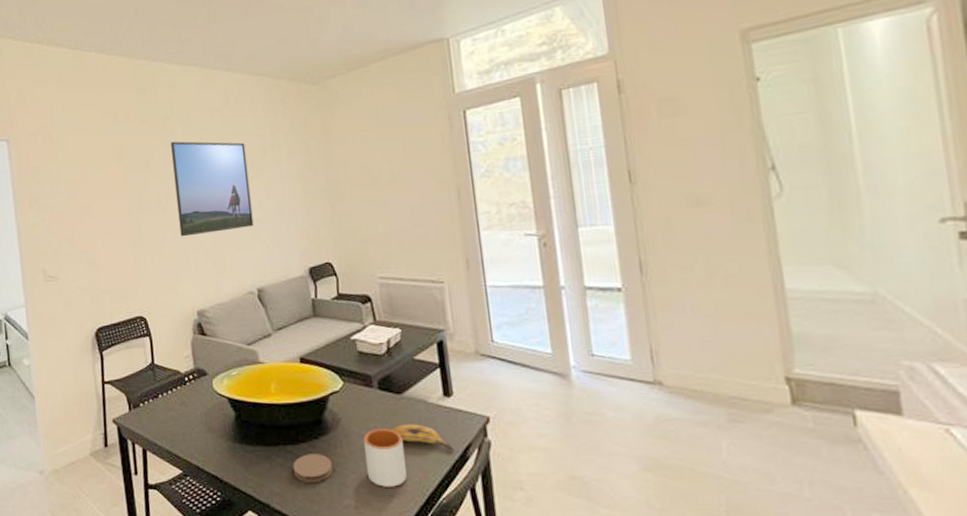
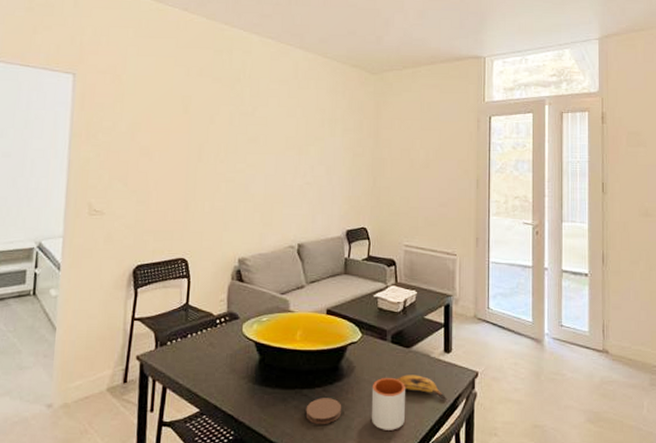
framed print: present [171,141,254,237] -> none [234,102,306,189]

